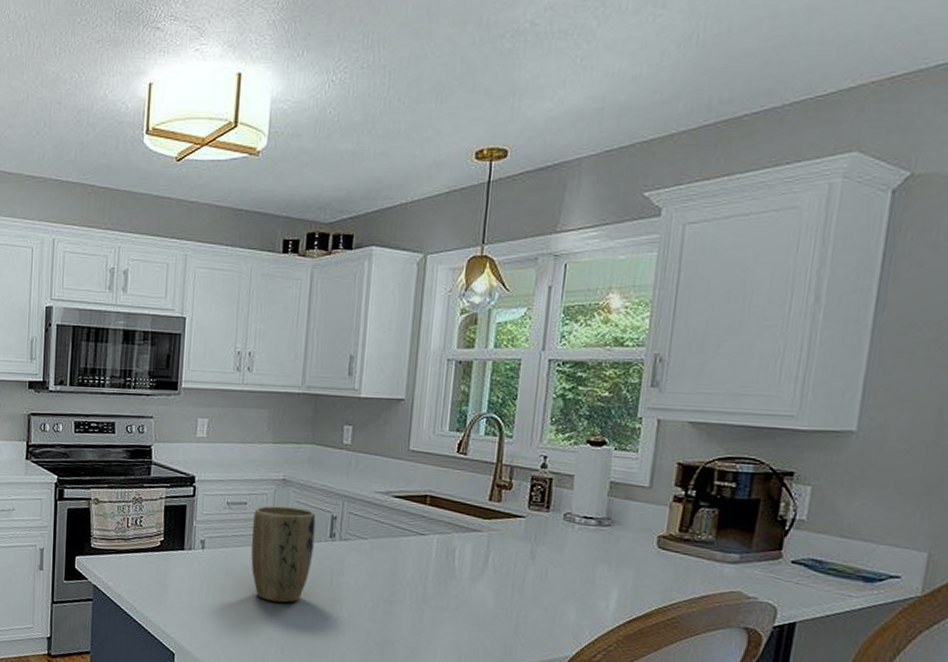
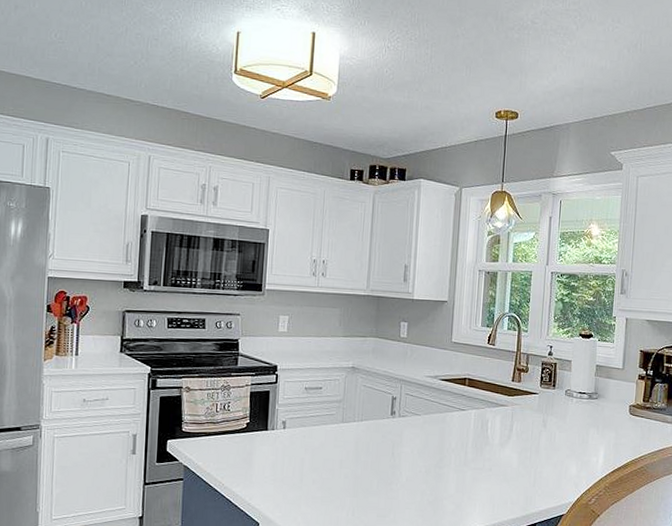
plant pot: present [251,506,316,603] -> none [326,390,380,472]

